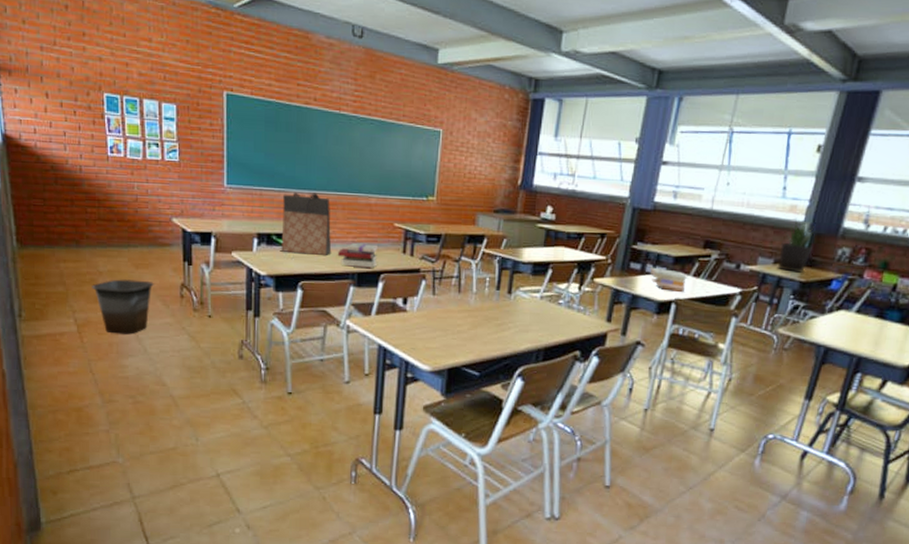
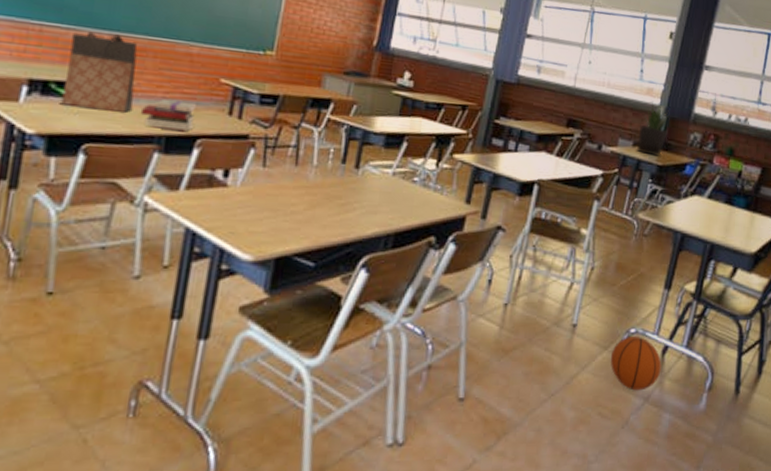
books: present [649,267,688,293] -> none [512,144,551,173]
basketball: none [747,441,800,490] -> present [610,335,662,391]

